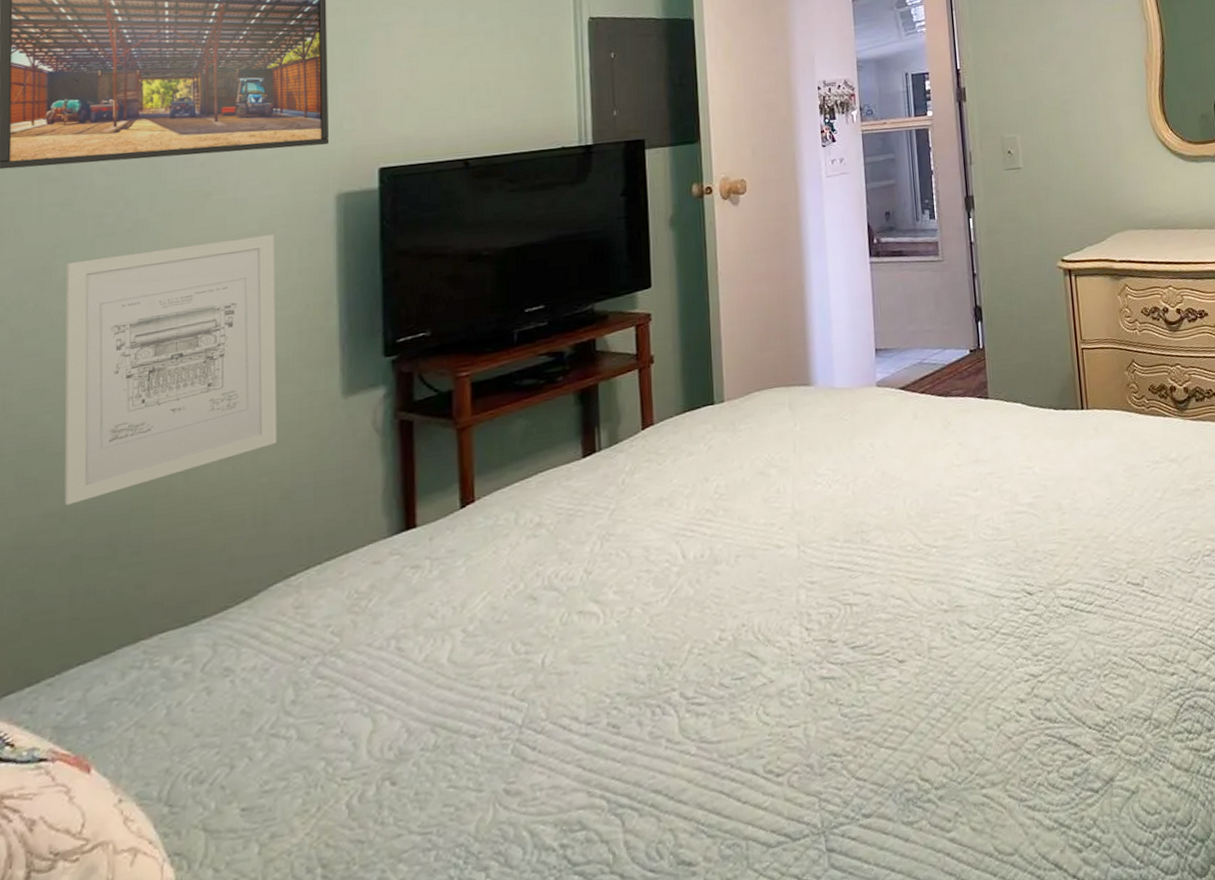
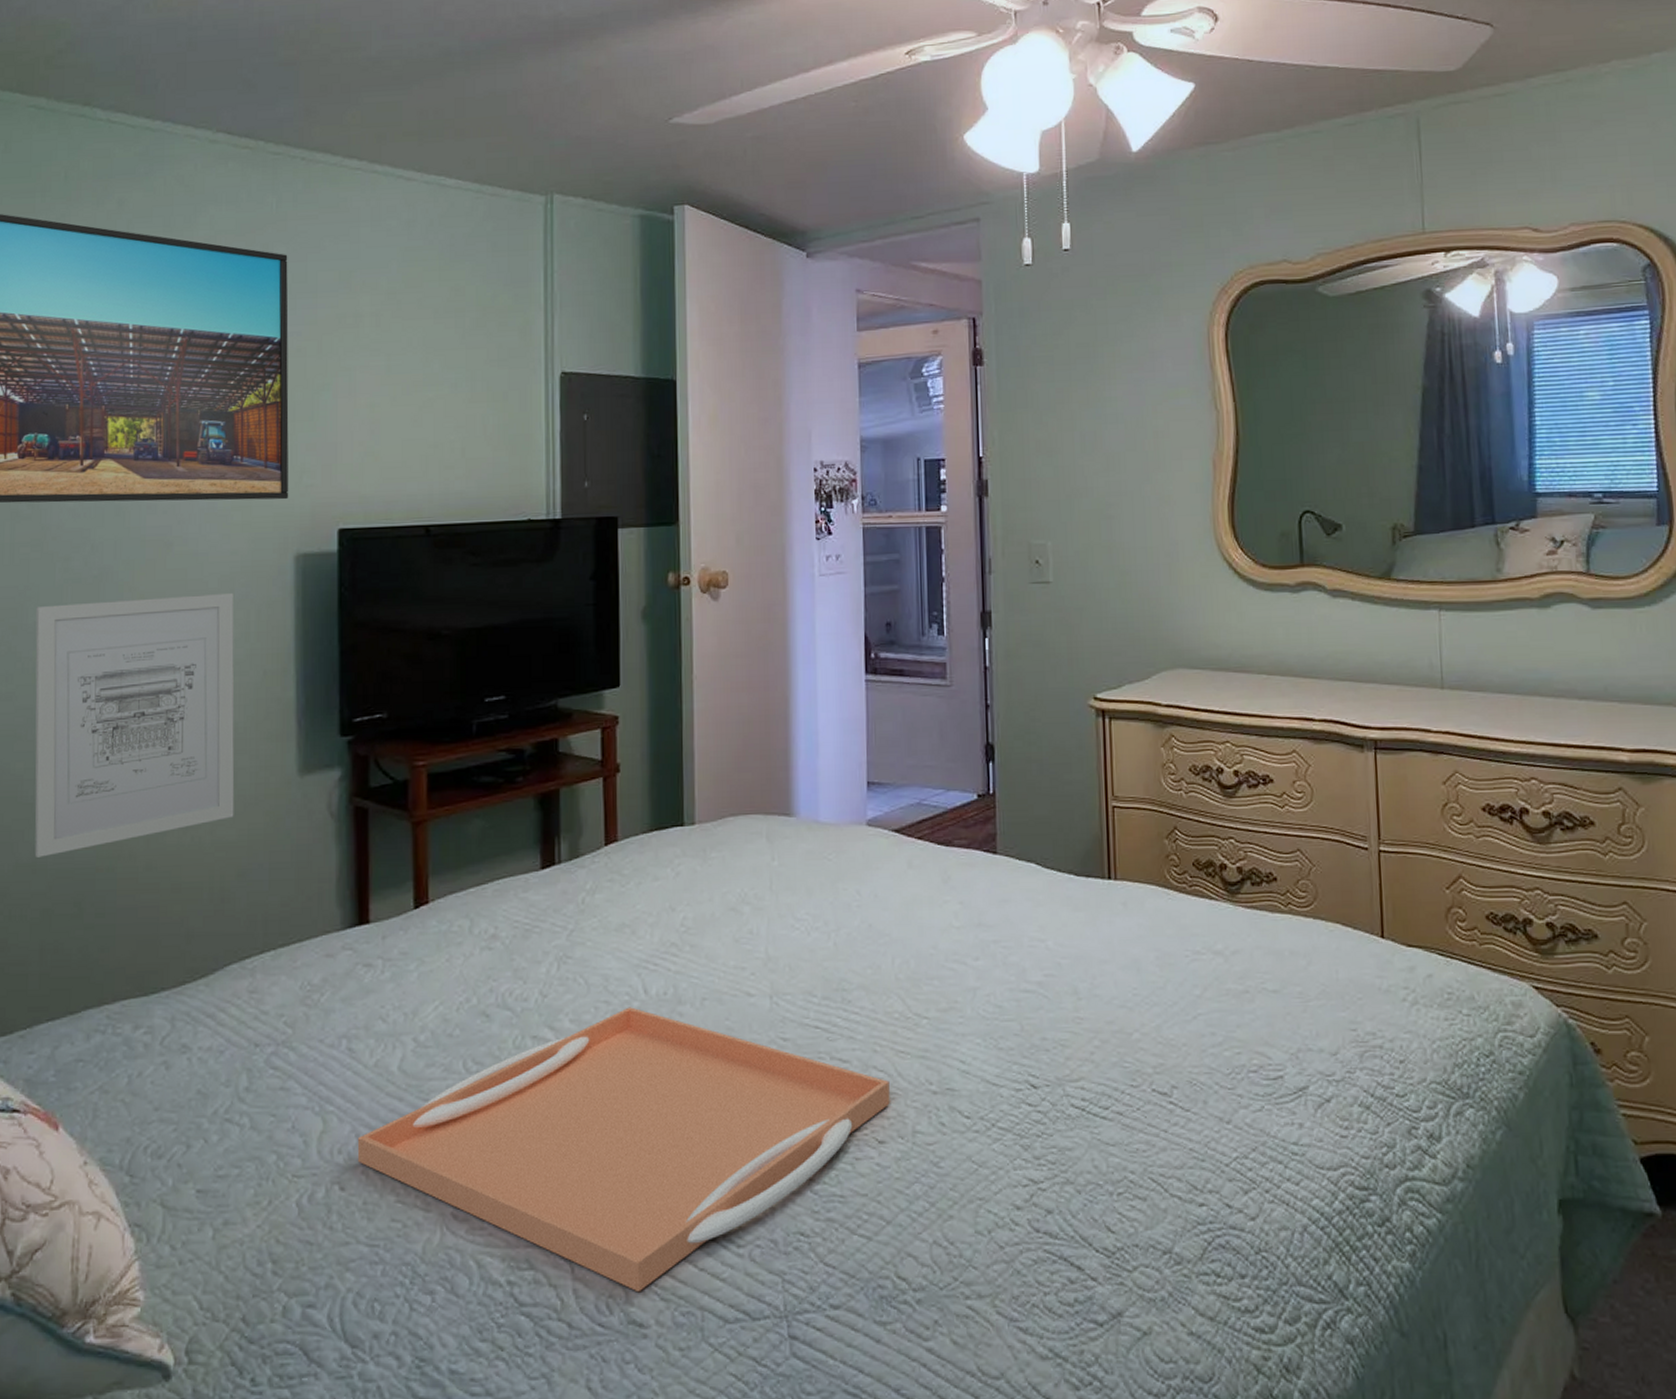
serving tray: none [408,572,908,834] -> present [357,1007,890,1293]

